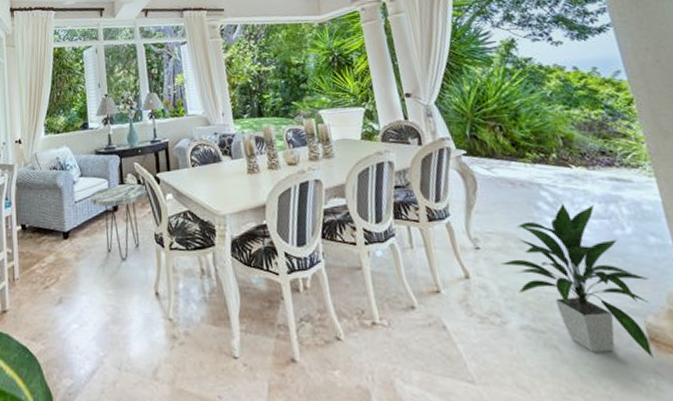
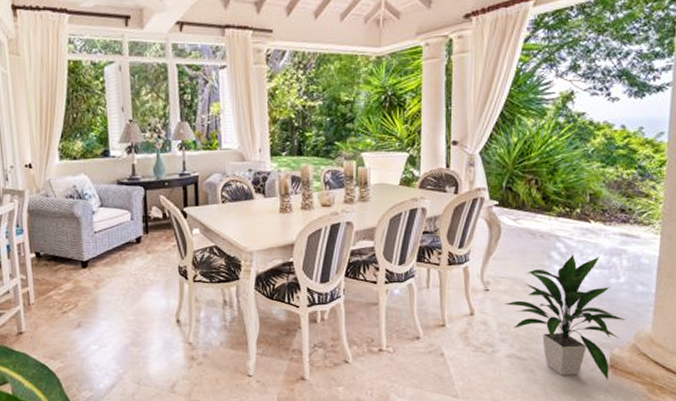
side table: present [90,183,148,260] -> none [111,217,174,289]

